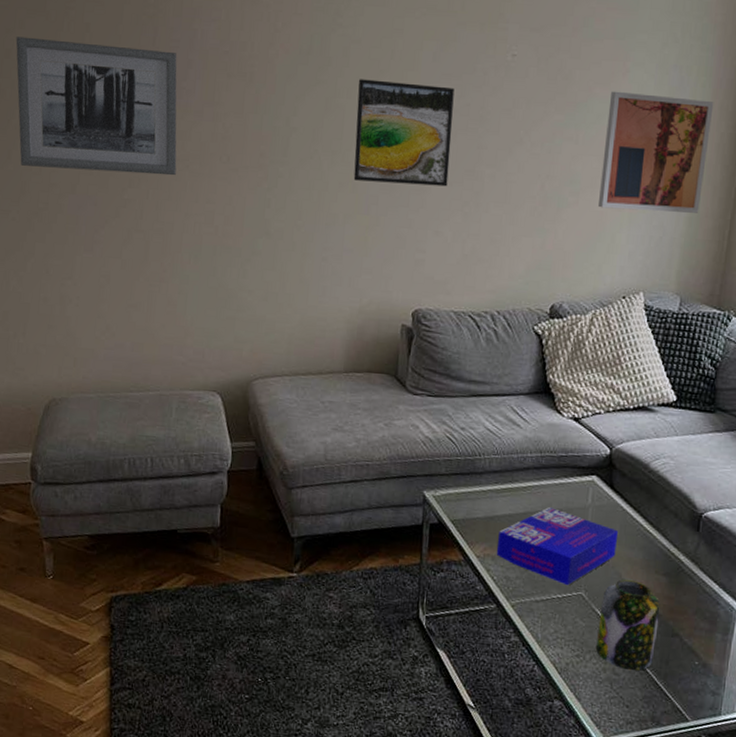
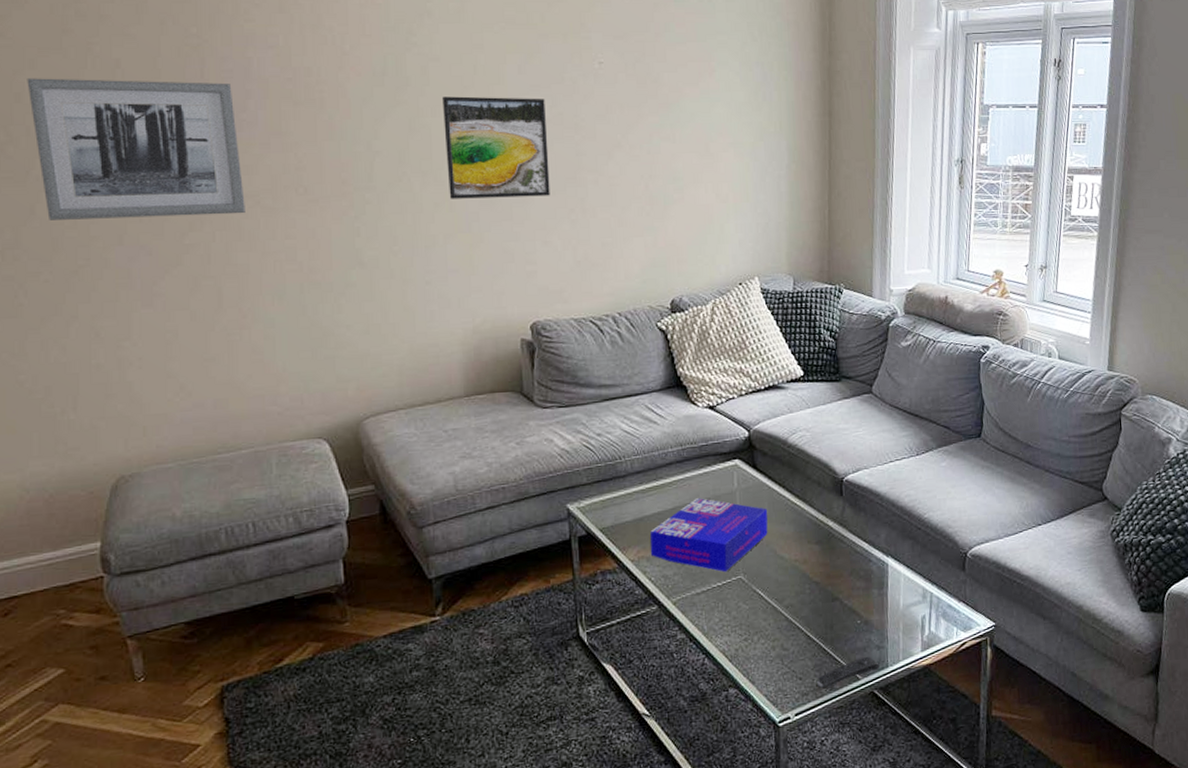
jar: present [596,579,660,671] -> none [761,554,818,643]
wall art: present [597,91,714,213] -> none [700,90,799,201]
remote control: none [644,699,712,721] -> present [817,656,880,688]

